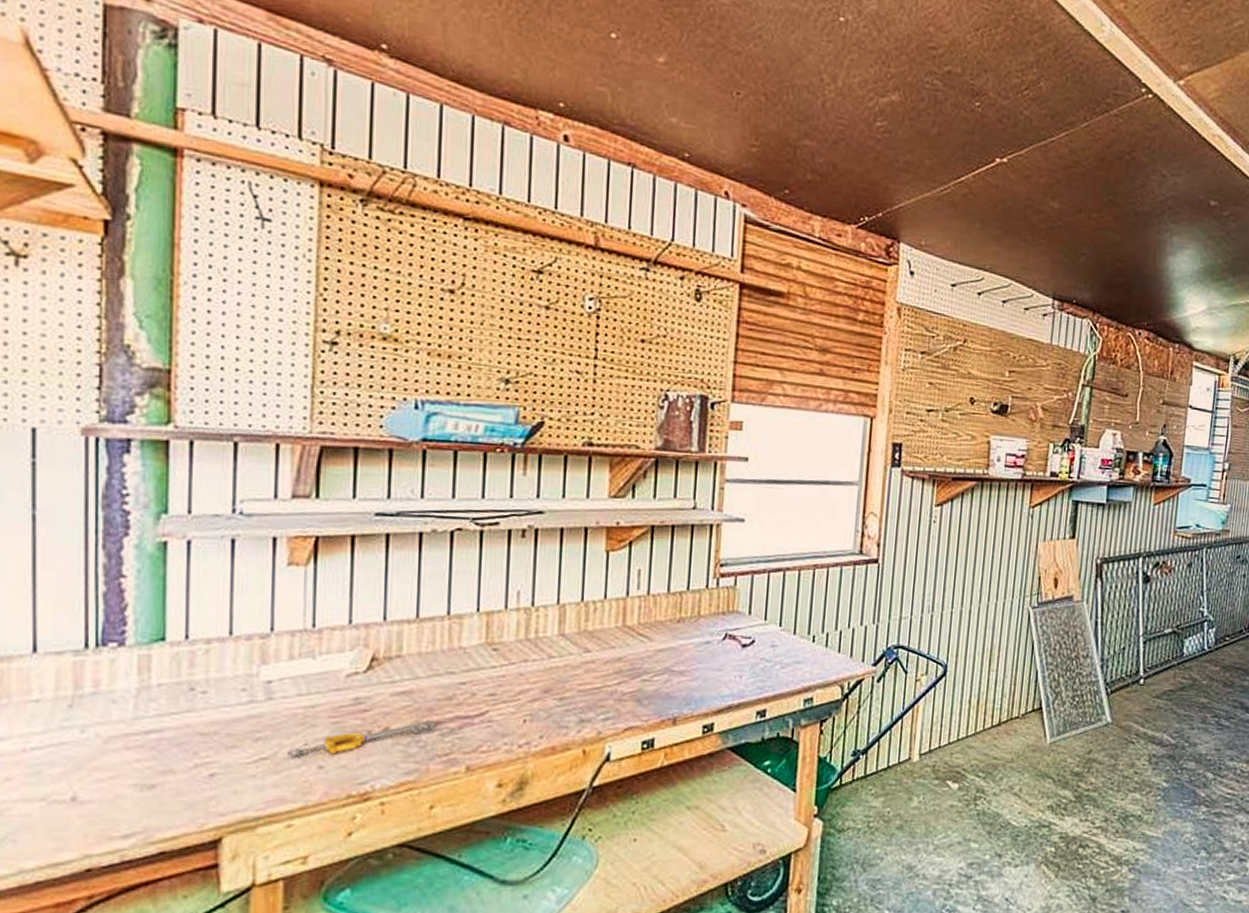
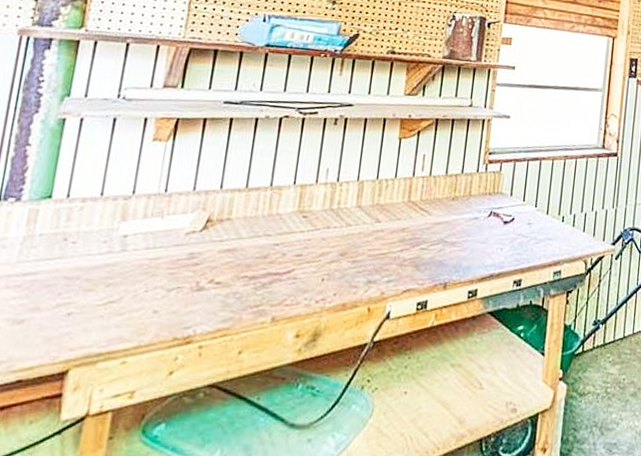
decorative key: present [286,721,435,755] -> none [130,276,251,301]

